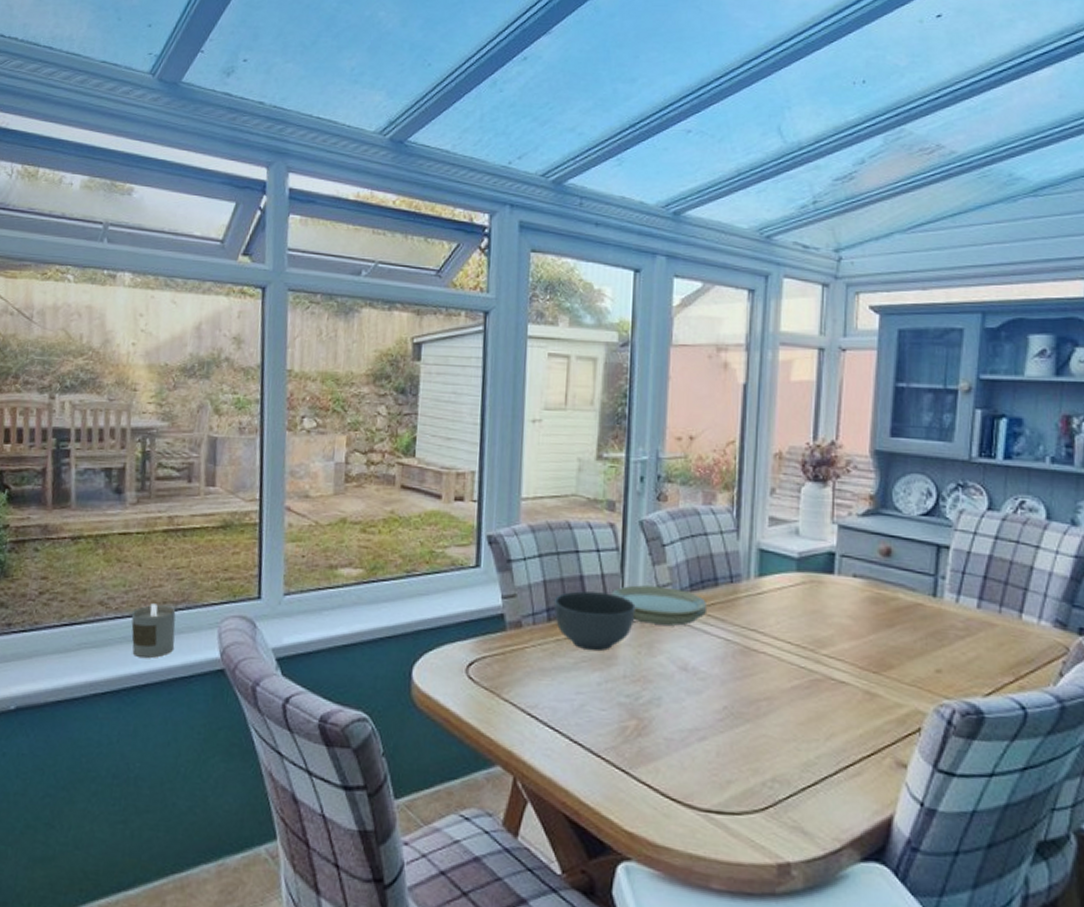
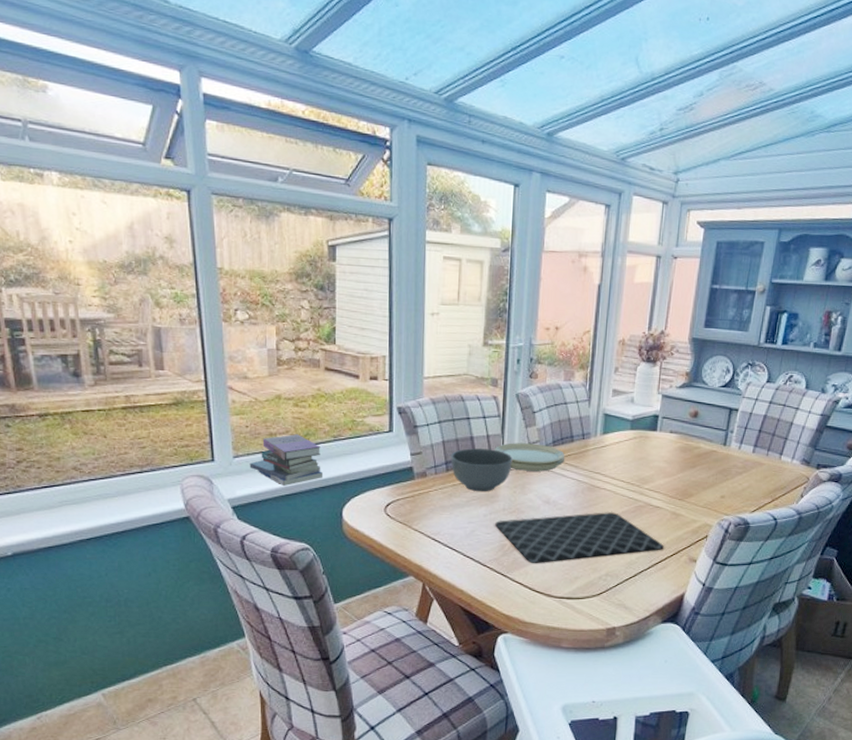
candle: present [131,603,176,658] -> none [103,467,145,510]
books: none [301,567,391,635] -> present [249,434,324,487]
placemat: none [613,685,856,757] -> present [495,511,664,563]

